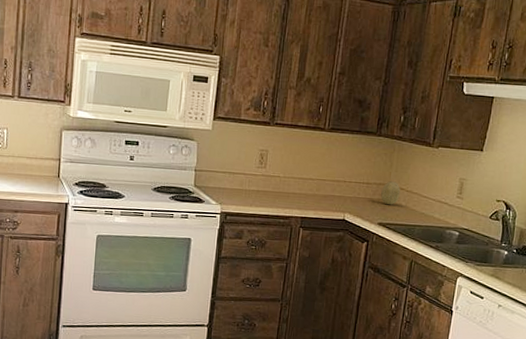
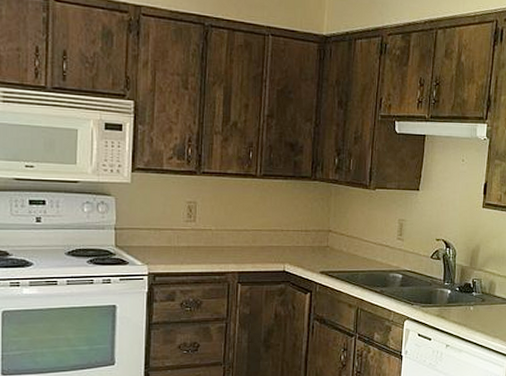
fruit: present [381,181,400,205] -> none [321,227,340,252]

